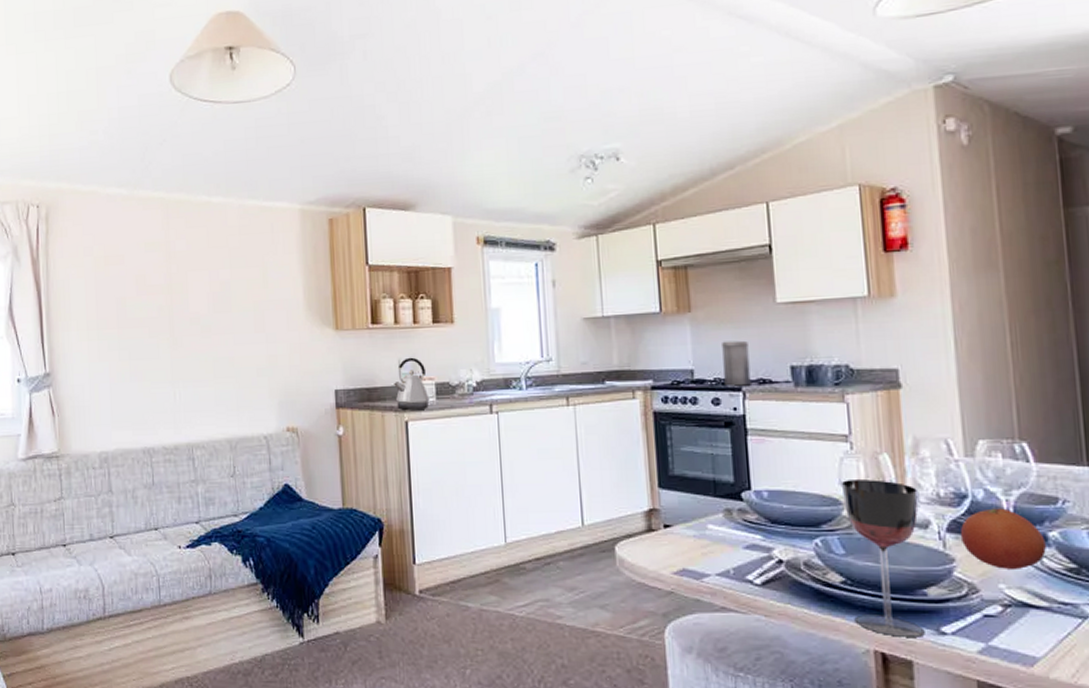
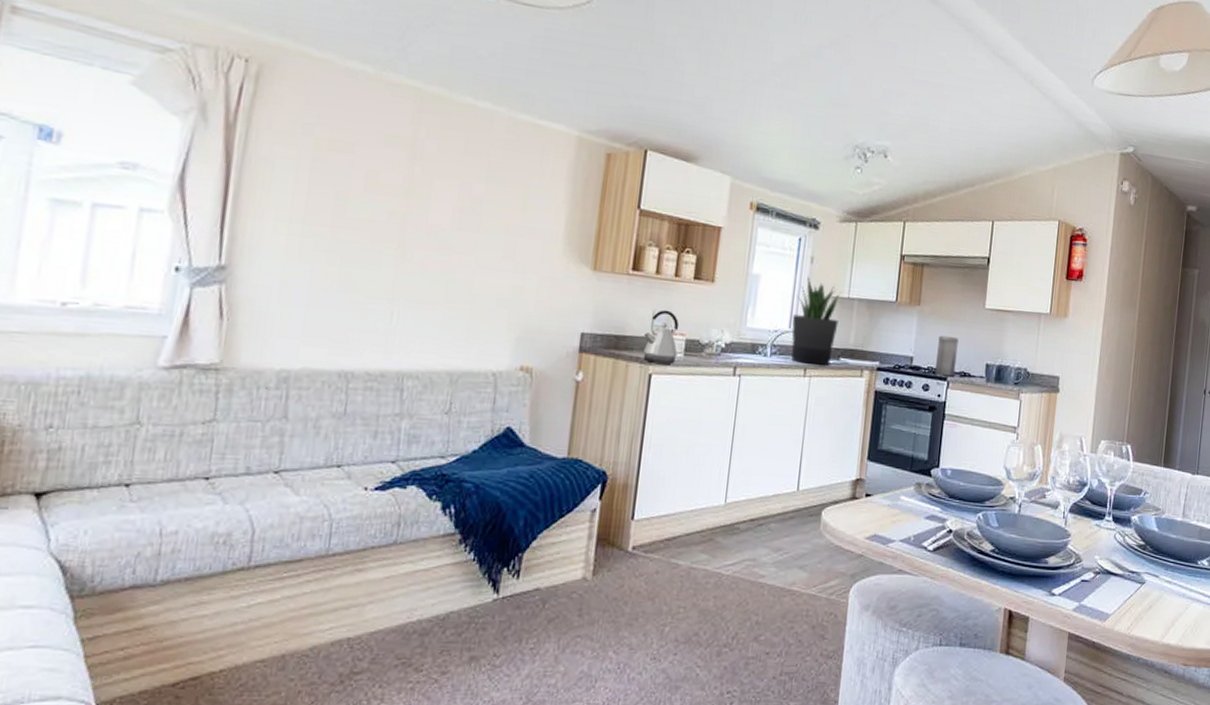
planter: none [542,300,597,393] -> present [791,275,840,366]
wineglass: present [842,479,925,637] -> none [995,465,1056,597]
fruit: present [960,508,1046,569] -> none [1077,495,1129,544]

